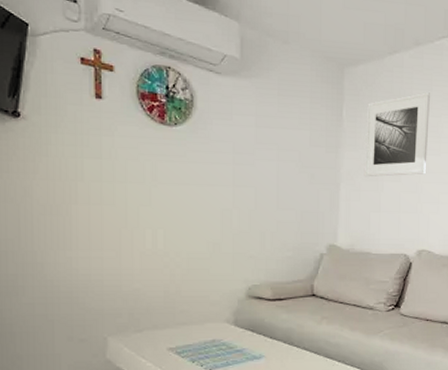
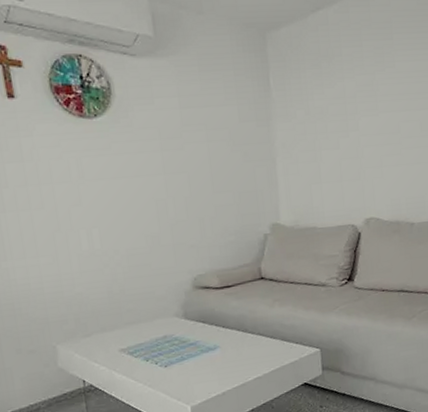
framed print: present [364,92,430,177] -> none [295,49,365,148]

